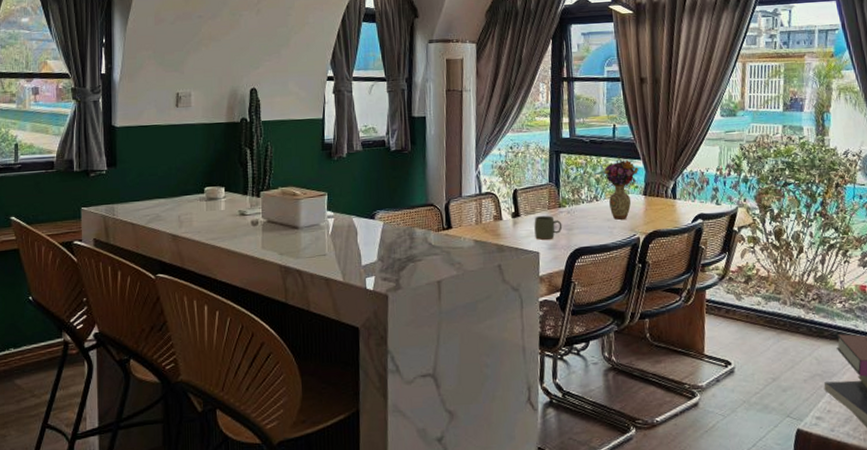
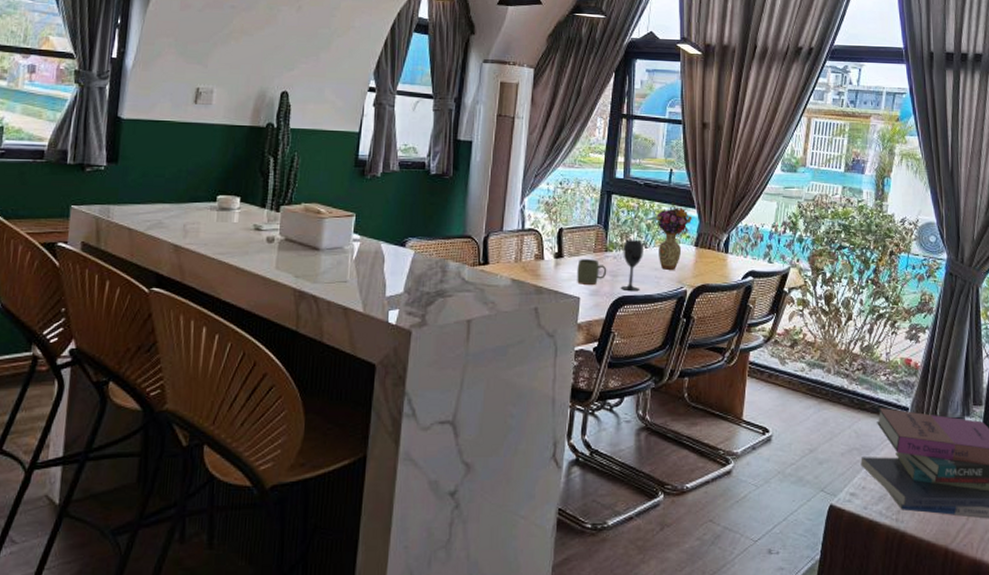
wine glass: none [575,193,595,243] -> present [621,239,643,292]

